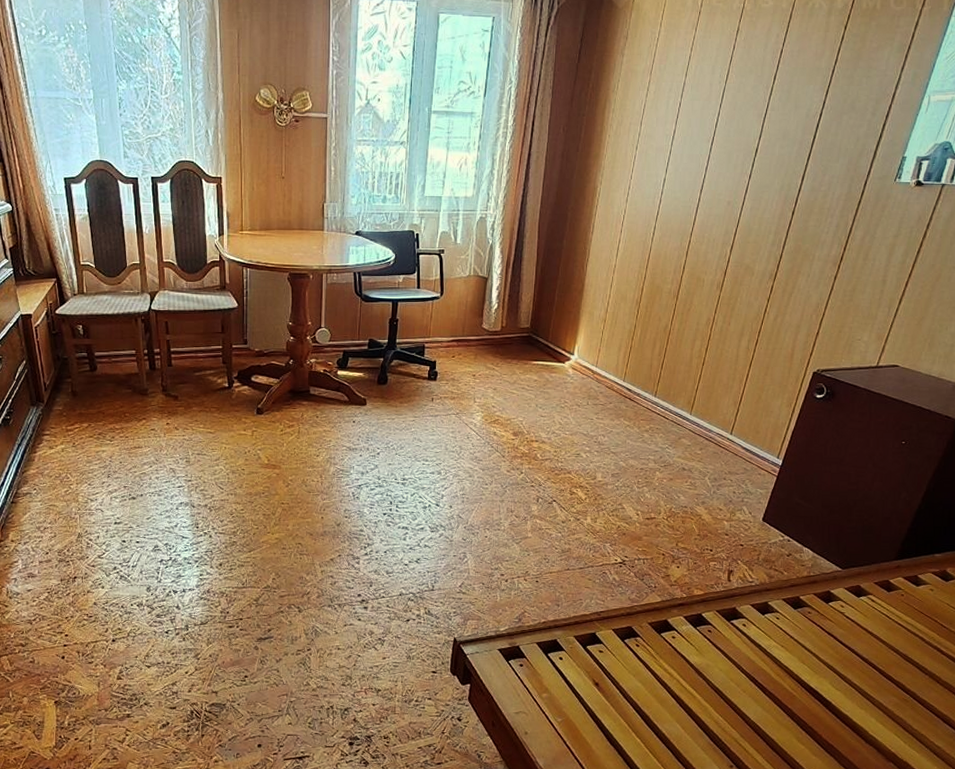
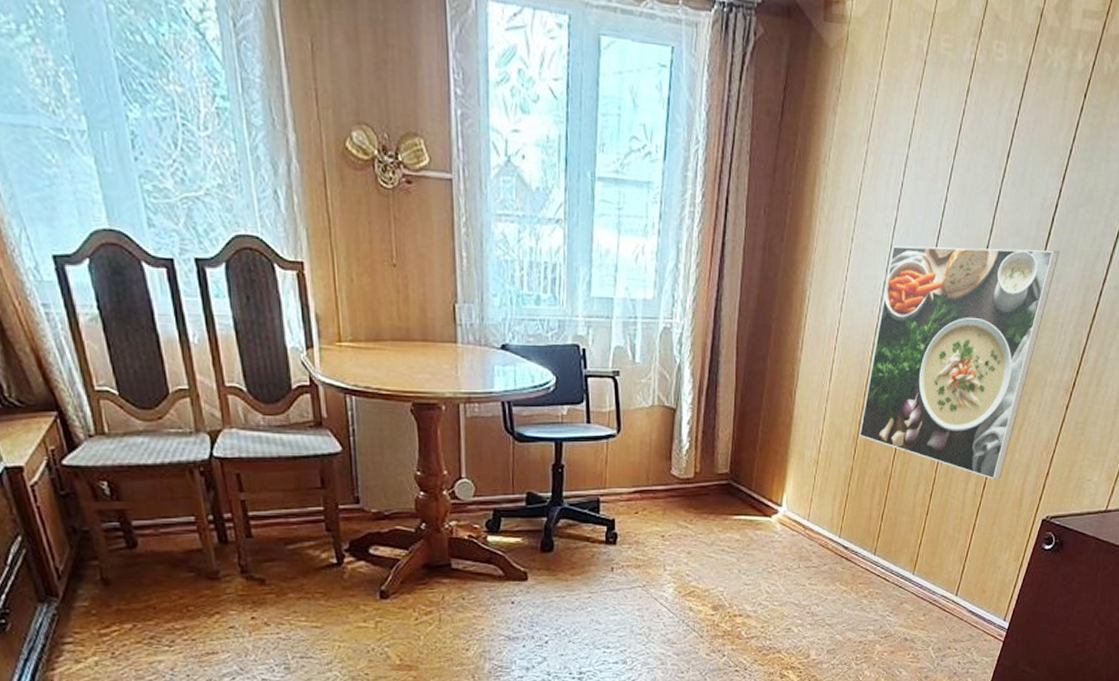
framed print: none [642,150,825,337] -> present [860,245,1060,479]

